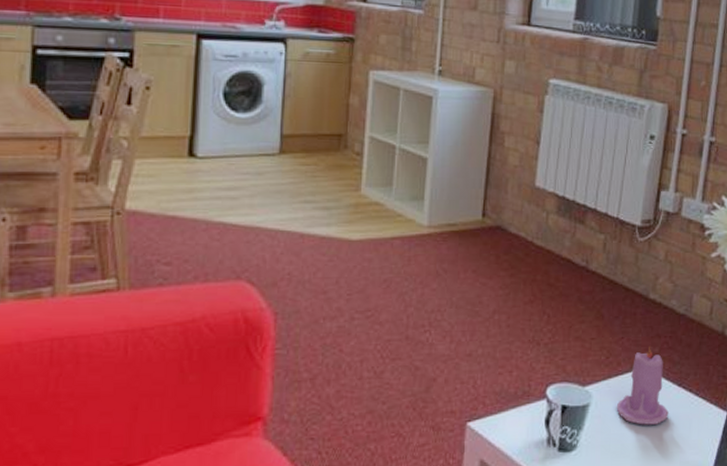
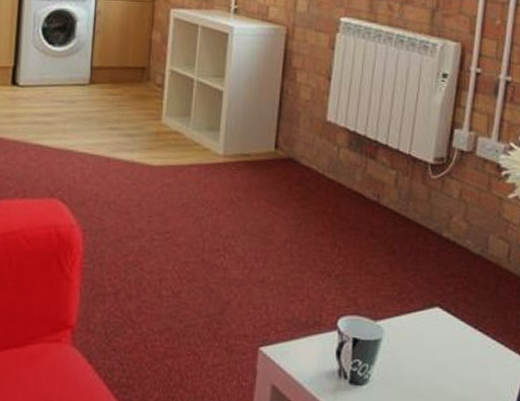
candle: present [616,347,669,425] -> none [409,286,464,366]

